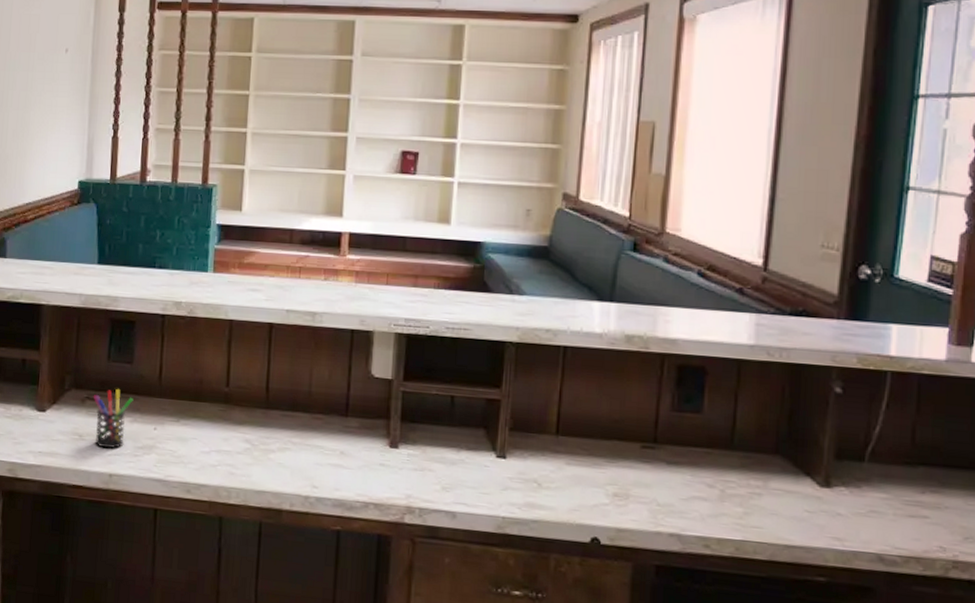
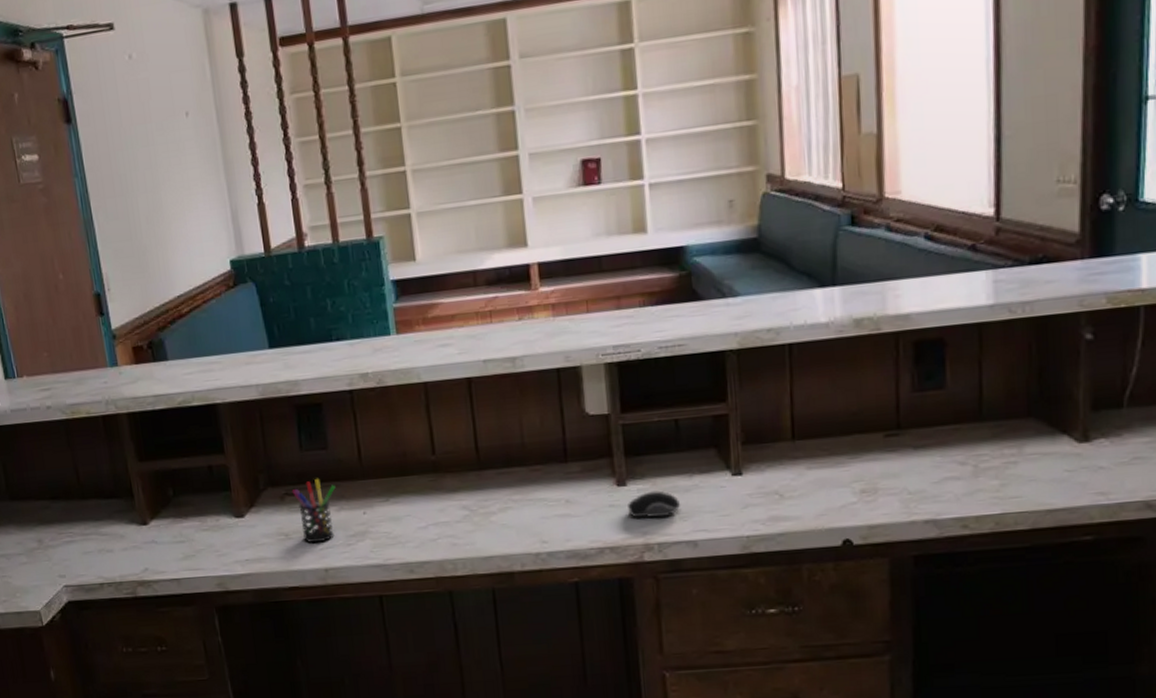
computer mouse: none [396,457,446,485] -> present [628,490,681,518]

